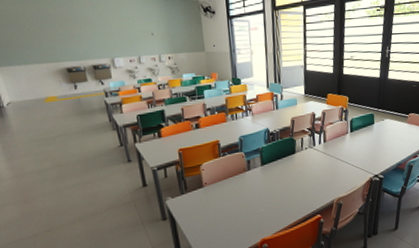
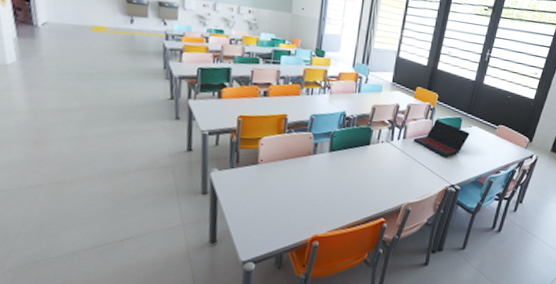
laptop: none [333,119,384,152] -> present [413,119,470,158]

